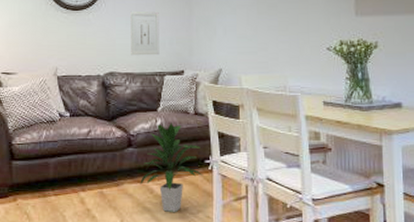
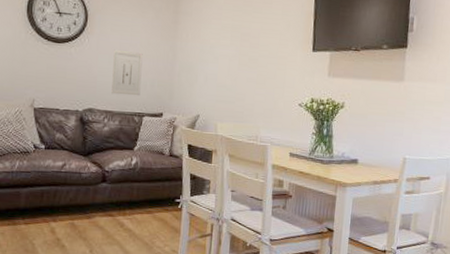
indoor plant: present [140,121,204,213] -> none [111,161,173,246]

